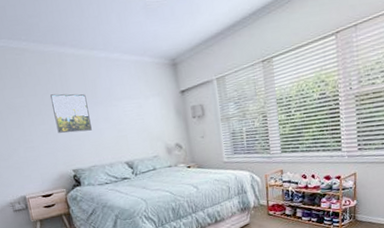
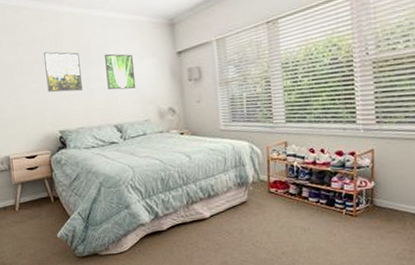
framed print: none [111,94,144,129] -> present [105,53,136,90]

